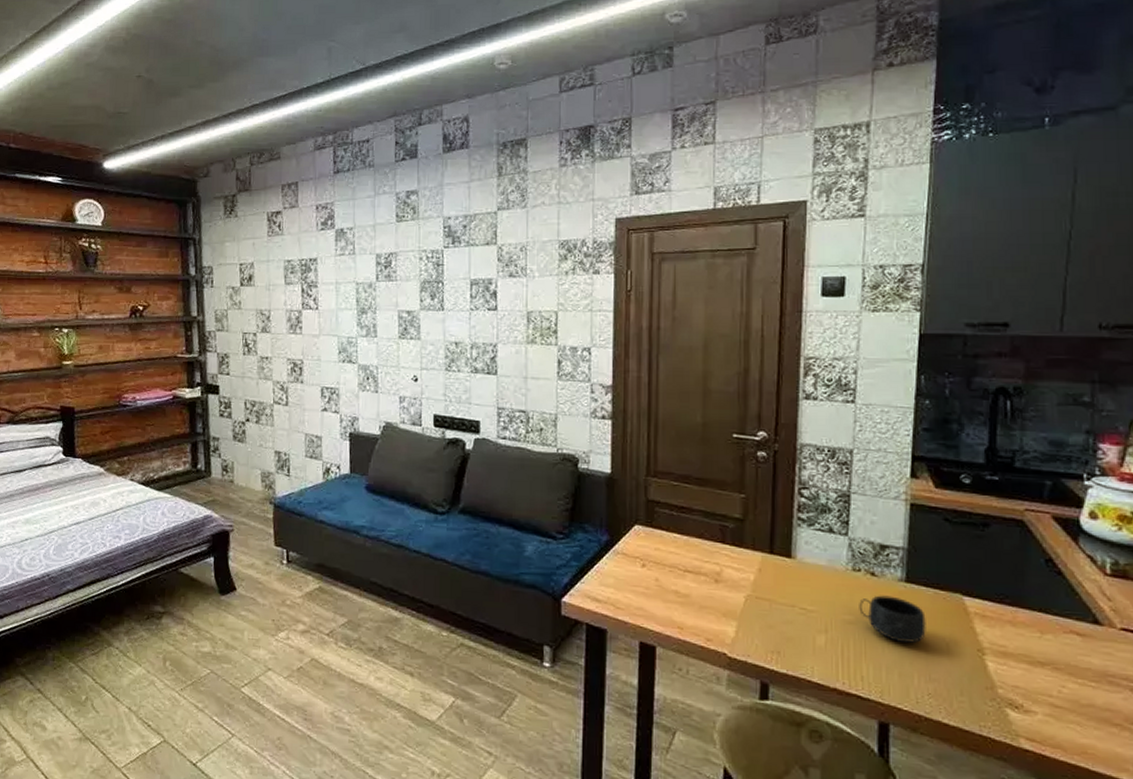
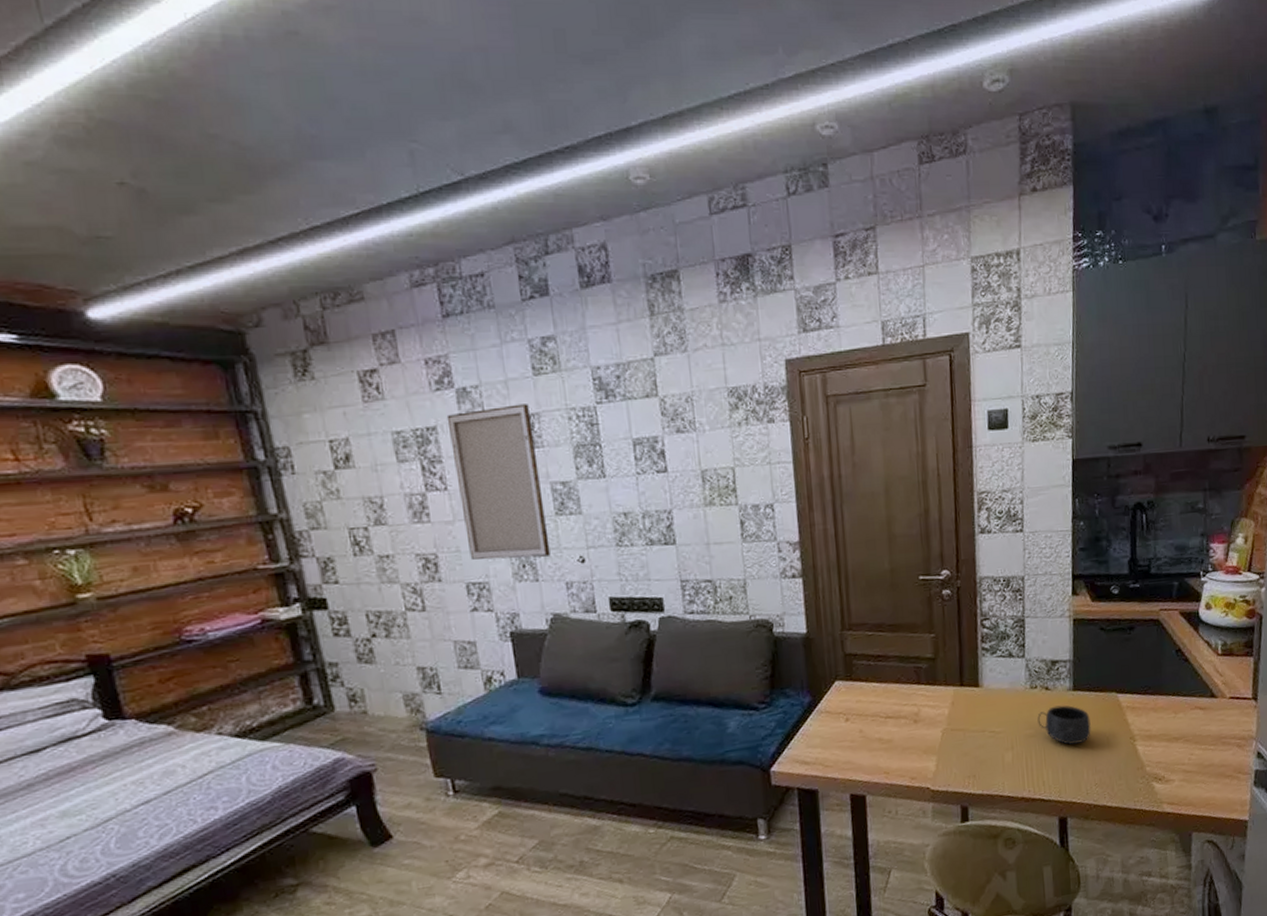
wall art: none [325,244,391,372] -> present [446,404,551,560]

